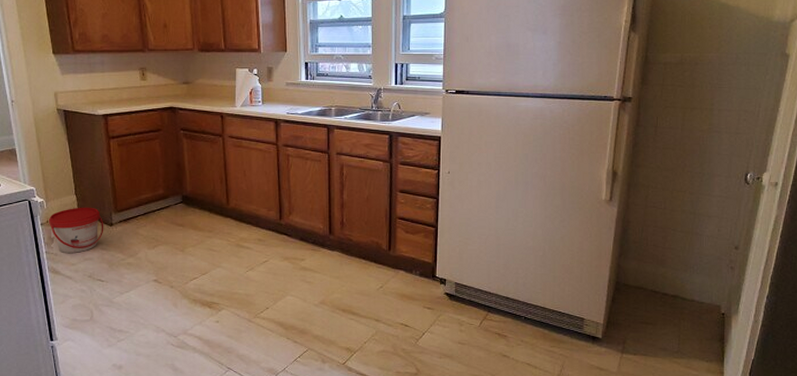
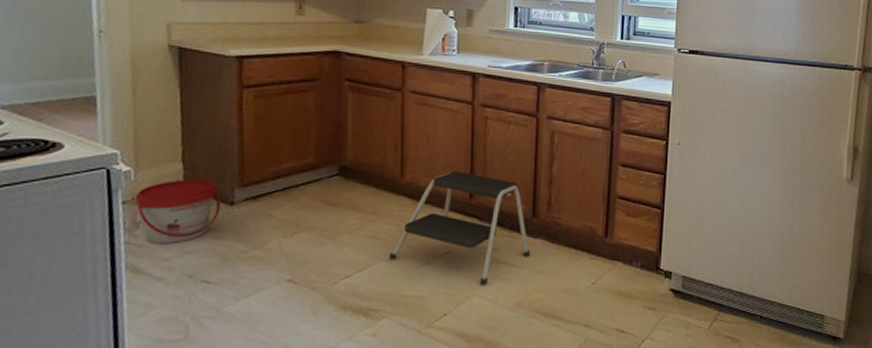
step stool: none [224,198,329,286] -> present [389,171,531,284]

